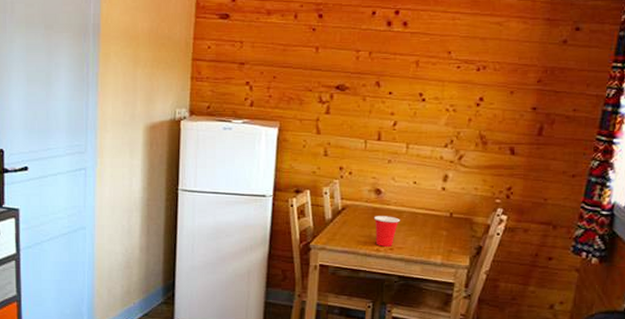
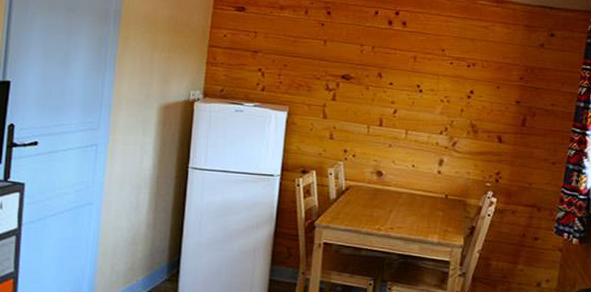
cup: present [373,216,401,247] -> none [375,196,400,226]

